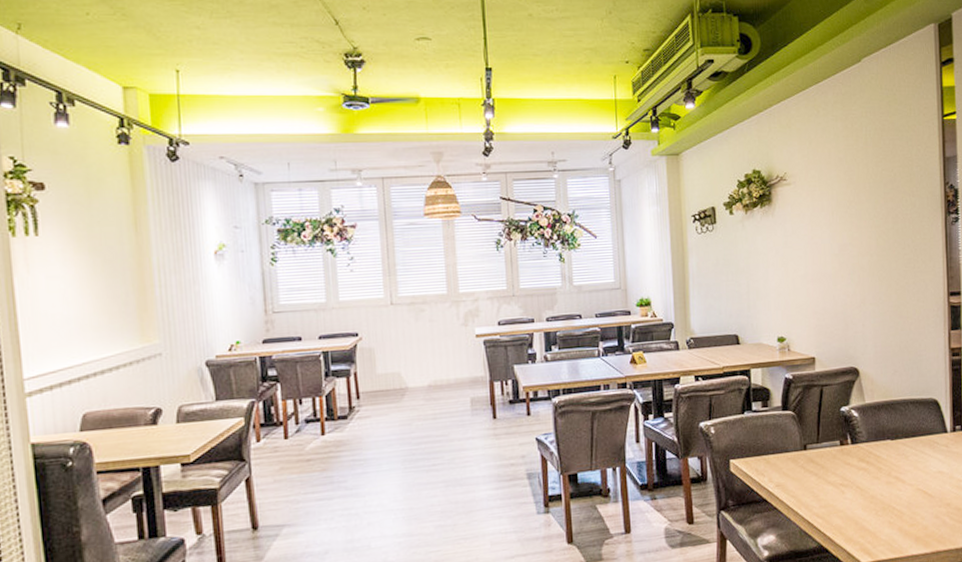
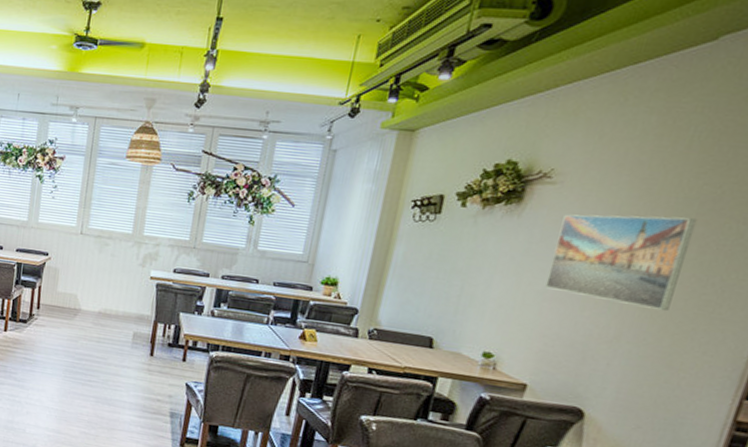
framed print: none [803,198,888,273] -> present [545,214,698,310]

